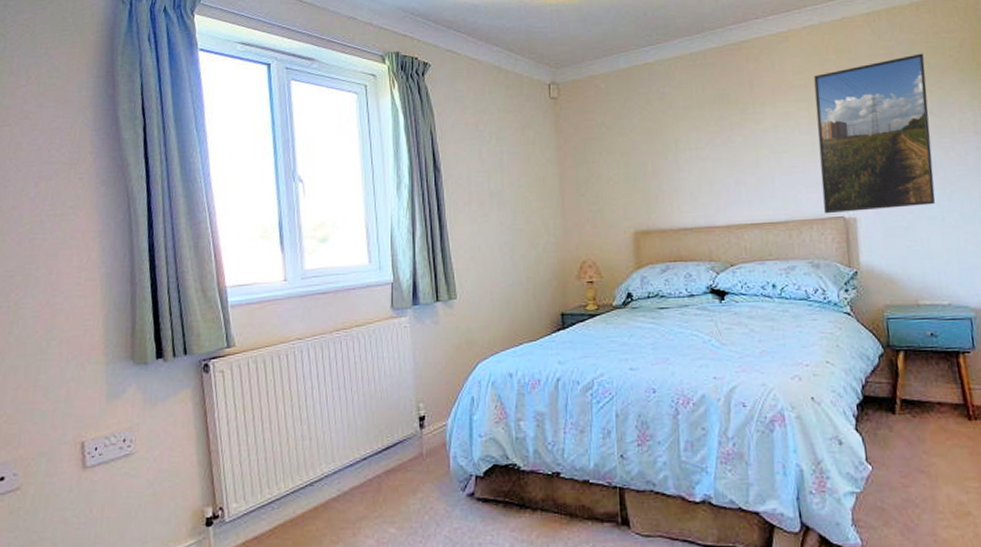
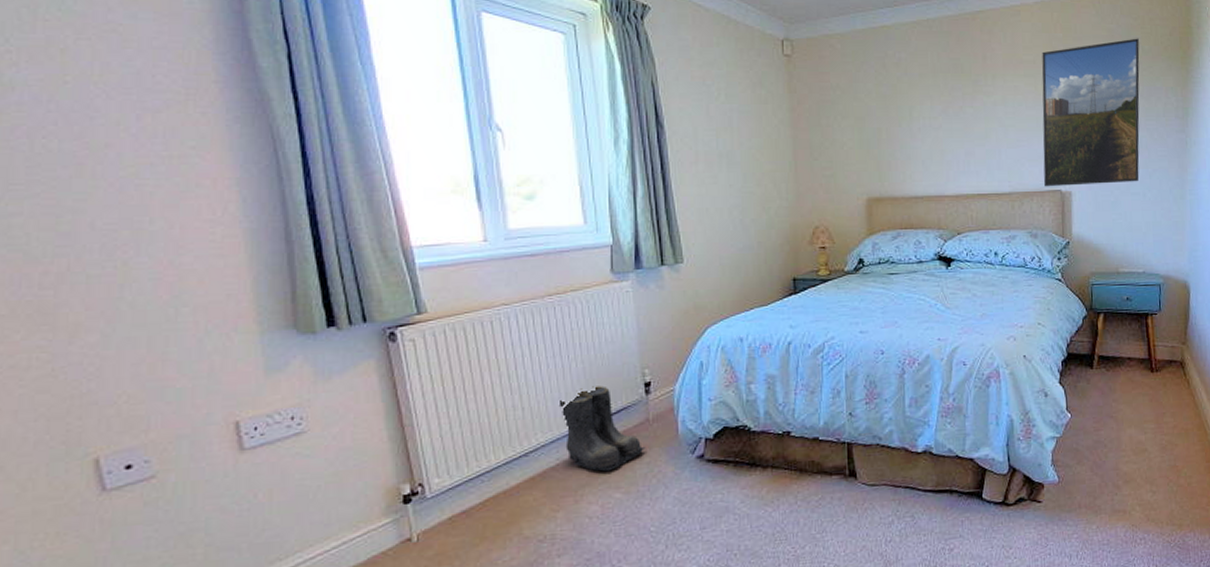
boots: none [341,418,419,505] -> present [558,386,646,472]

